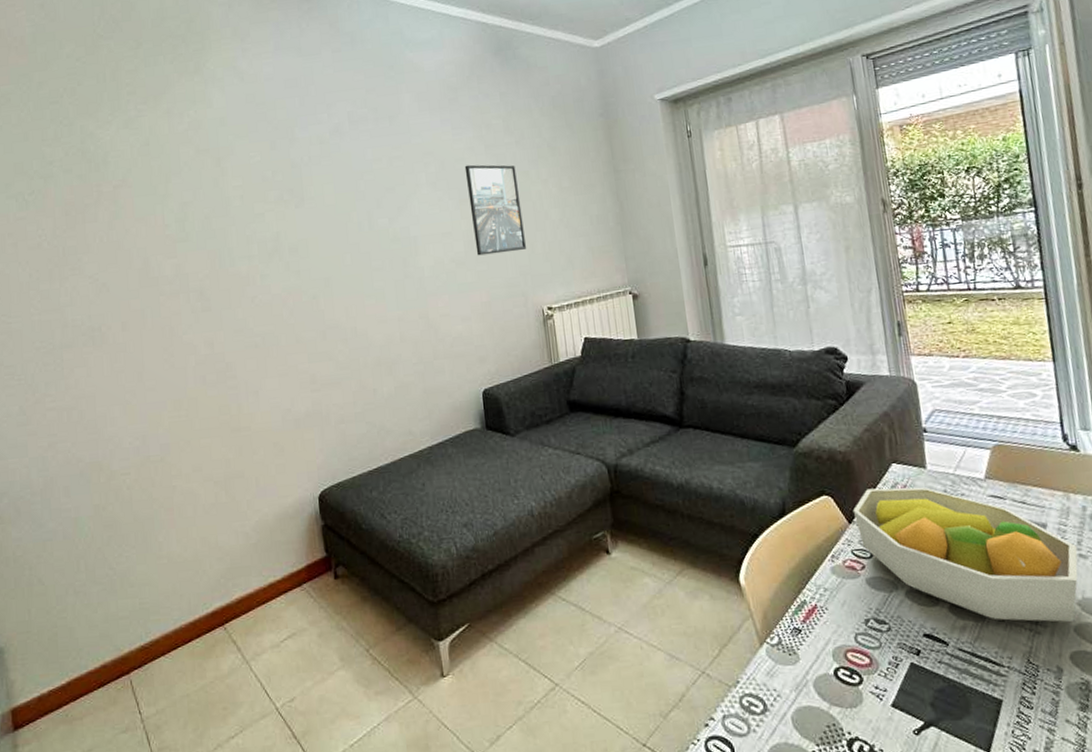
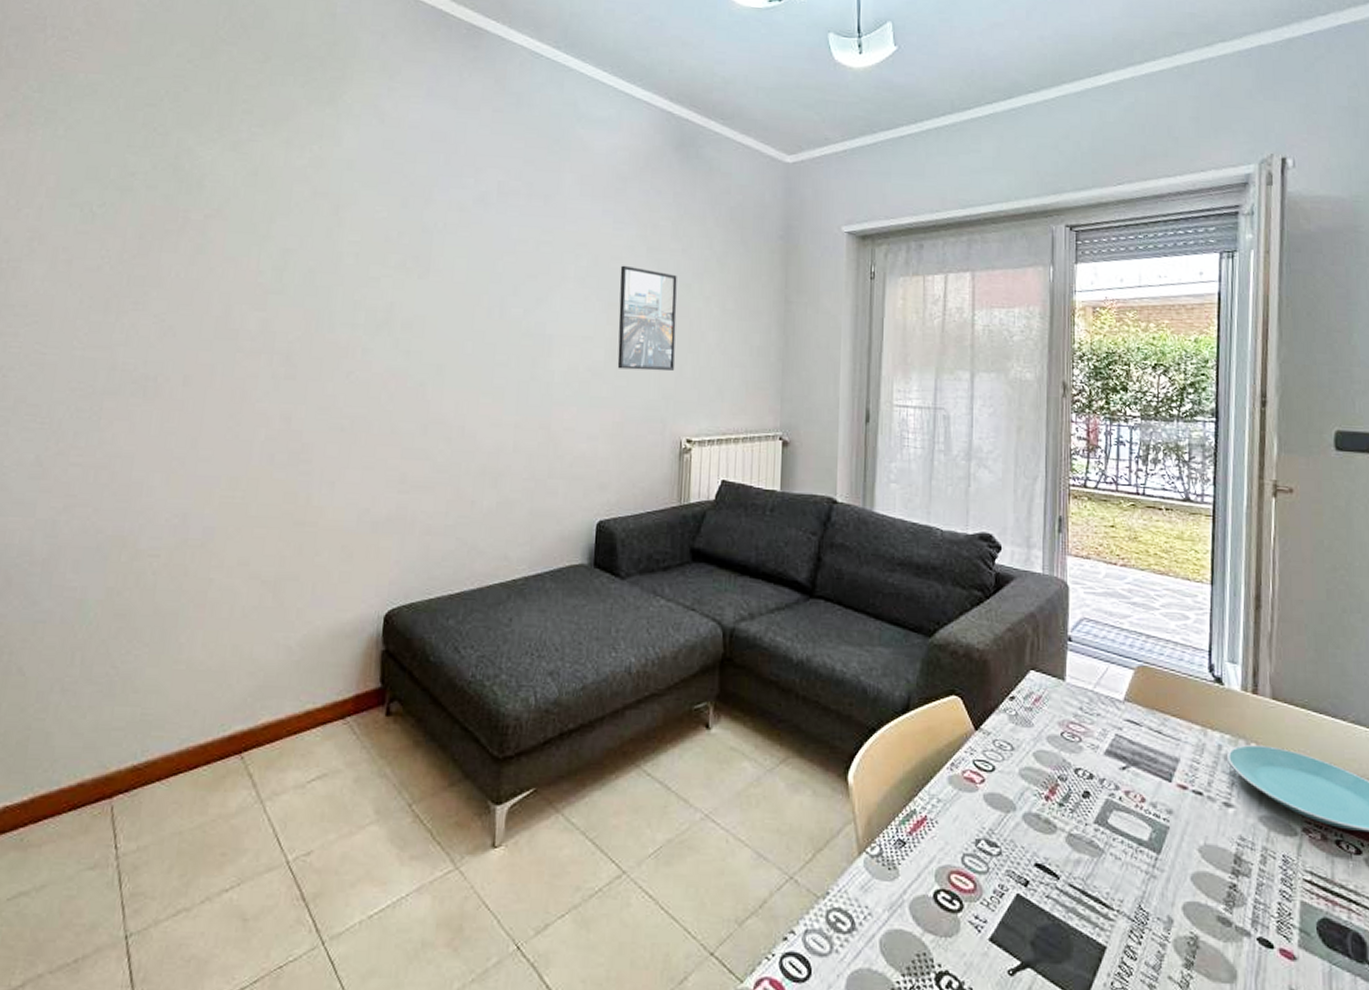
fruit bowl: present [852,487,1078,623] -> none [981,695,1206,870]

